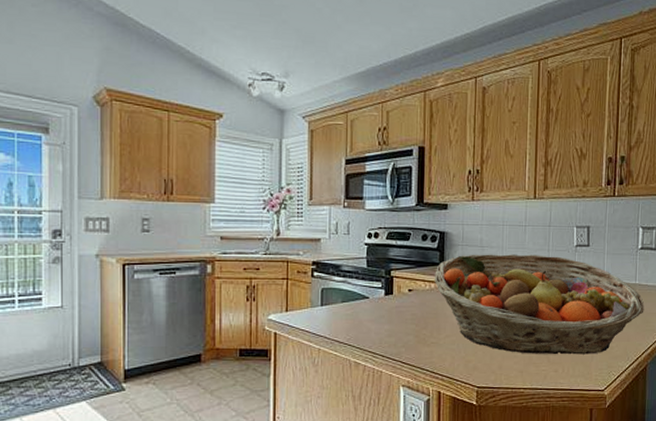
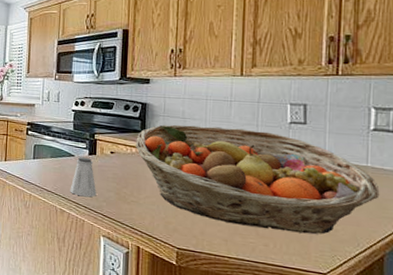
saltshaker: none [365,299,395,344] -> present [70,157,97,198]

